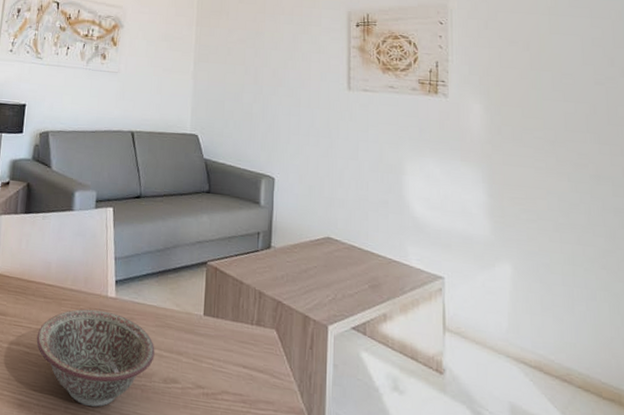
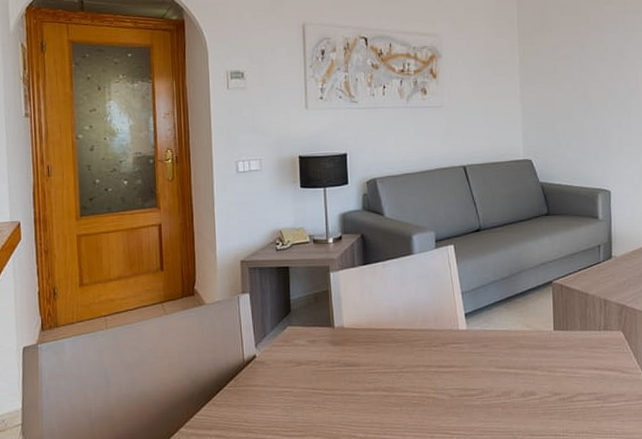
decorative bowl: present [36,309,155,407] -> none [393,343,511,431]

